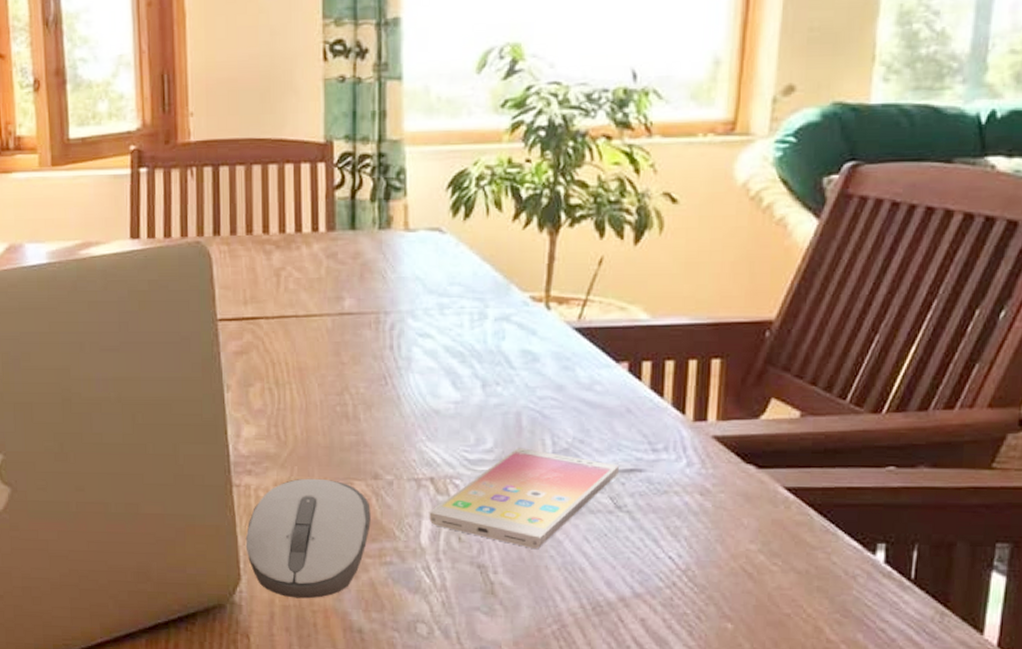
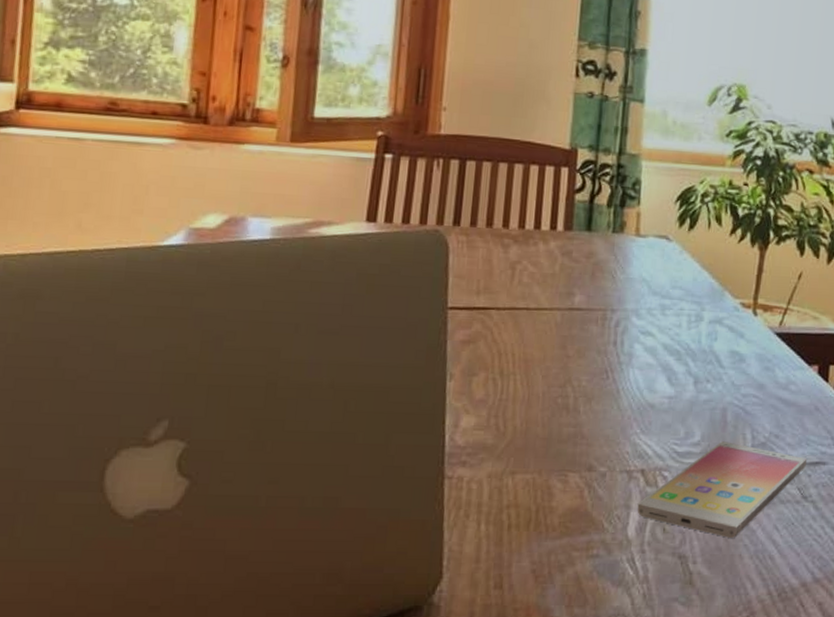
computer mouse: present [245,478,371,599] -> none [451,470,582,596]

